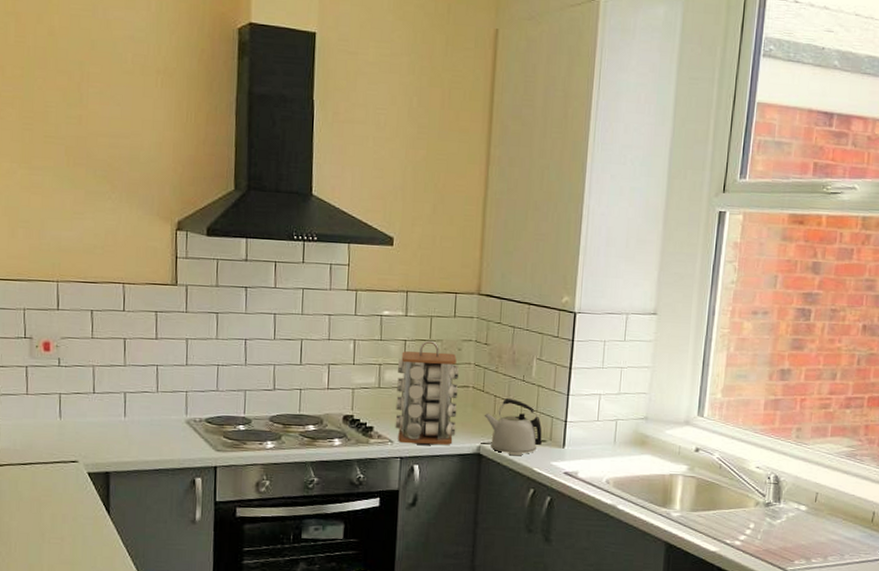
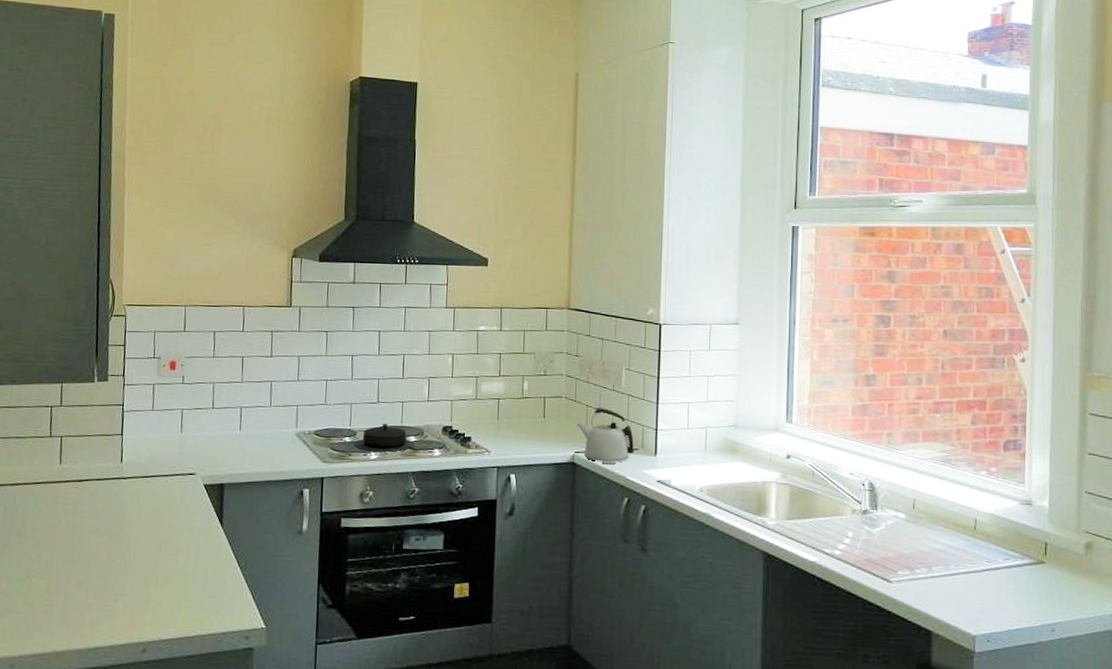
cooking pot: none [249,411,313,441] -> present [355,423,414,452]
spice rack: present [395,340,459,445] -> none [492,353,552,455]

